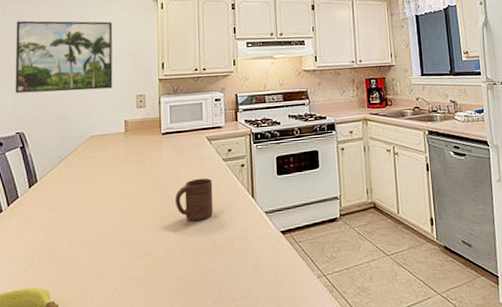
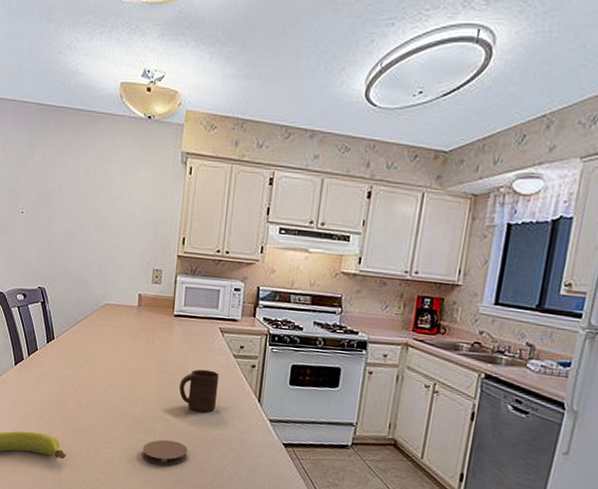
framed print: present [15,20,113,94] -> none [39,169,137,258]
coaster: none [144,256,192,287] -> present [142,439,188,466]

